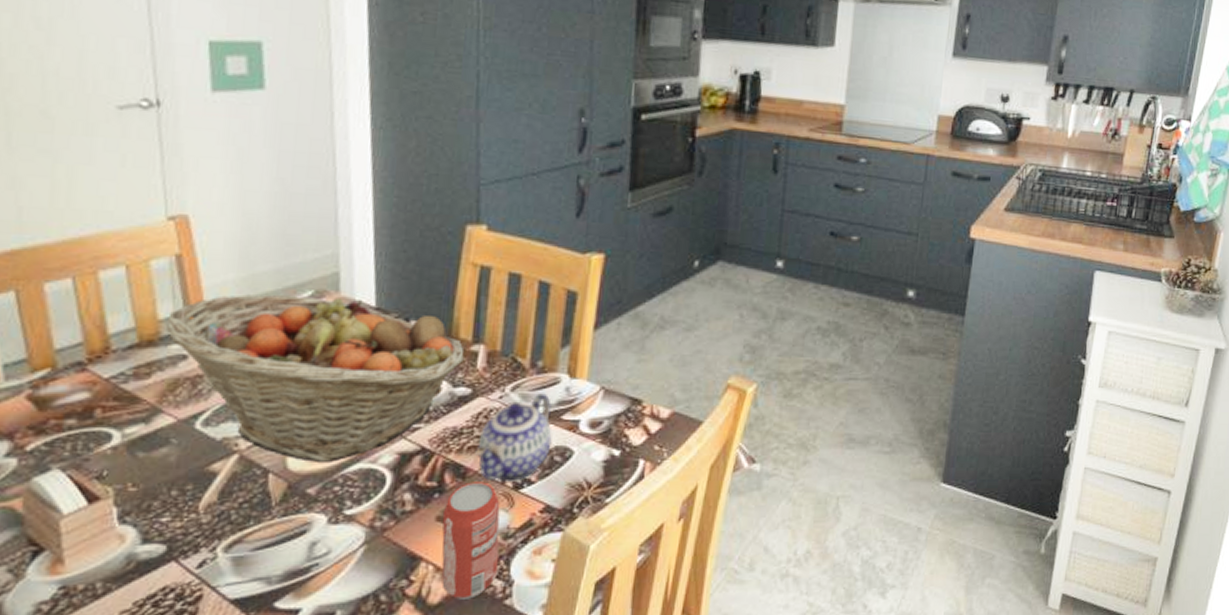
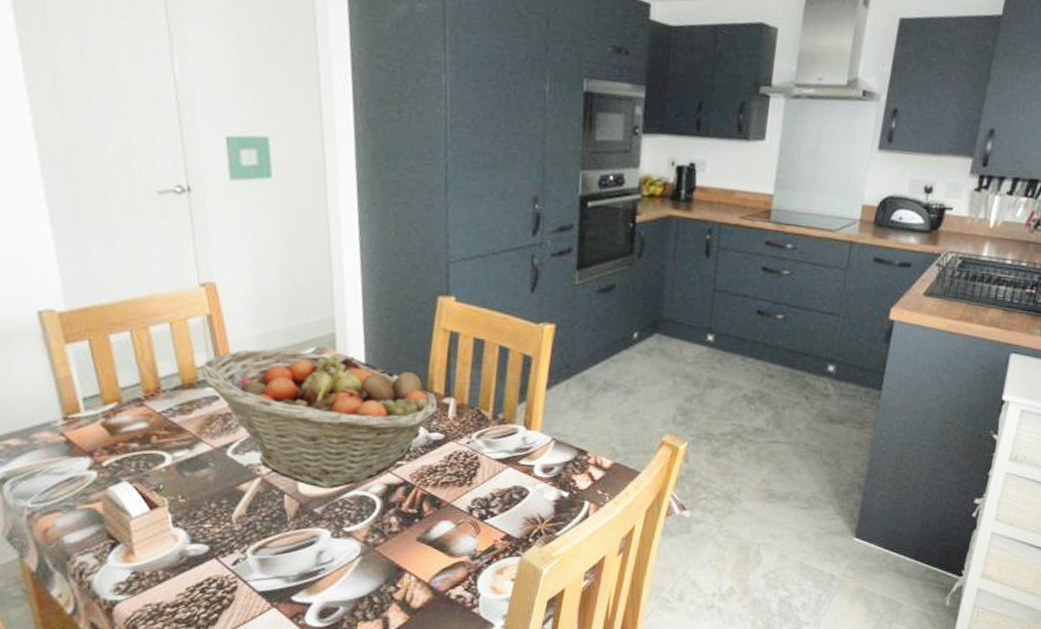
beverage can: present [441,482,500,599] -> none [421,511,469,606]
teapot: present [475,393,552,482] -> none [448,441,511,513]

